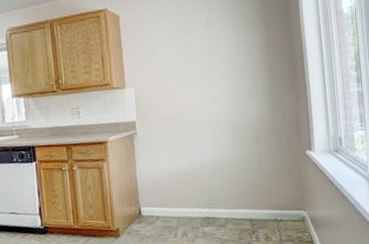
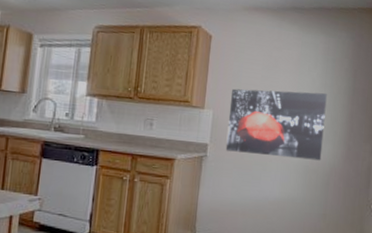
wall art: none [148,49,248,125] -> present [225,88,327,161]

